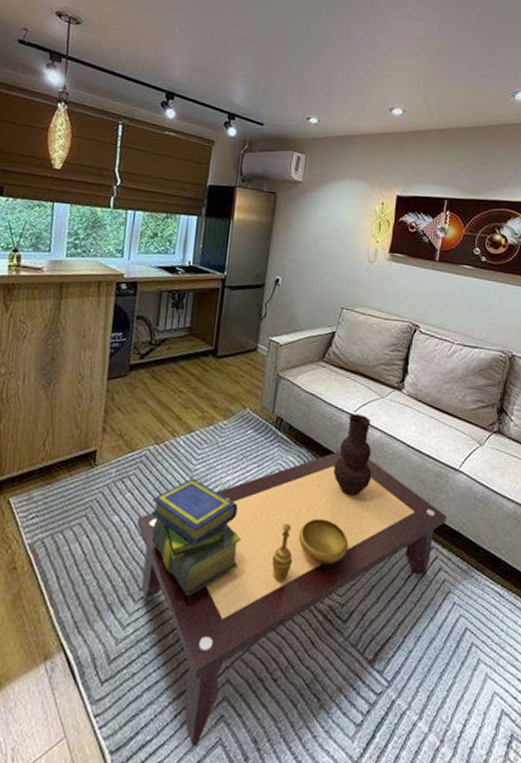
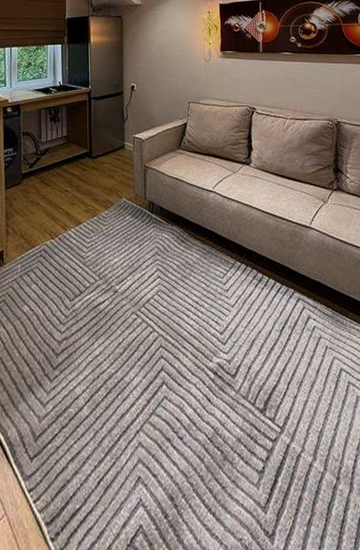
coffee table: present [136,451,447,747] -> none [44,224,307,510]
stack of books: present [151,478,242,597] -> none [55,264,135,371]
decorative bowl: present [272,518,349,583] -> none [163,285,227,348]
vase: present [334,414,372,496] -> none [203,190,237,262]

